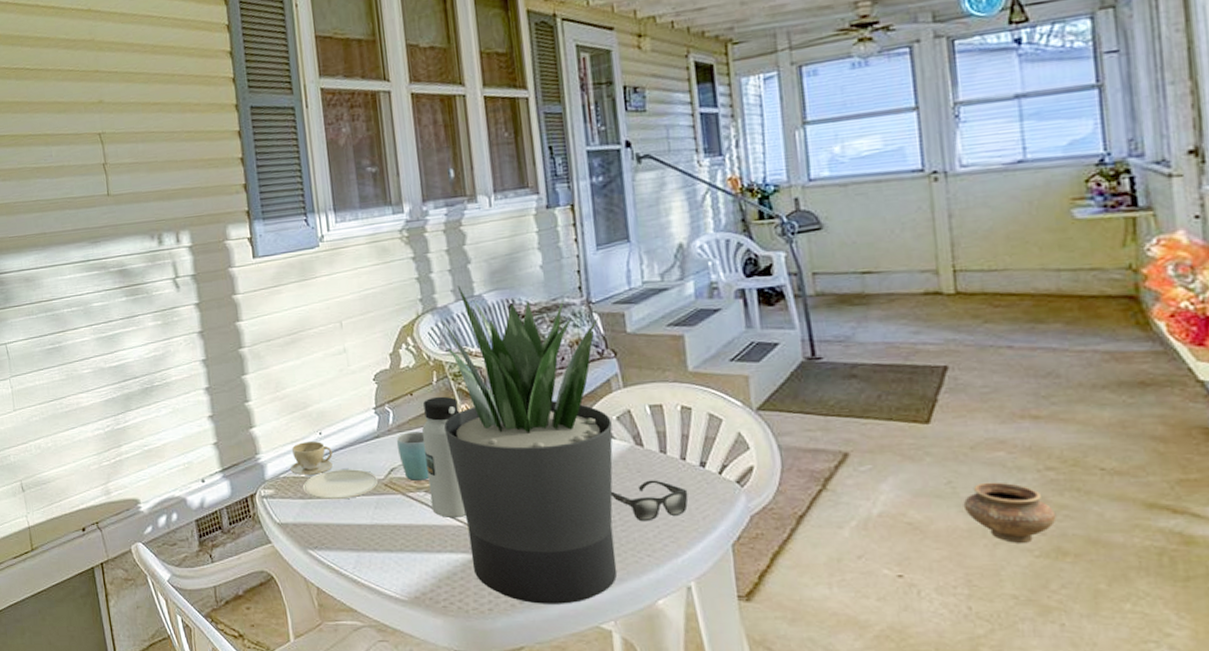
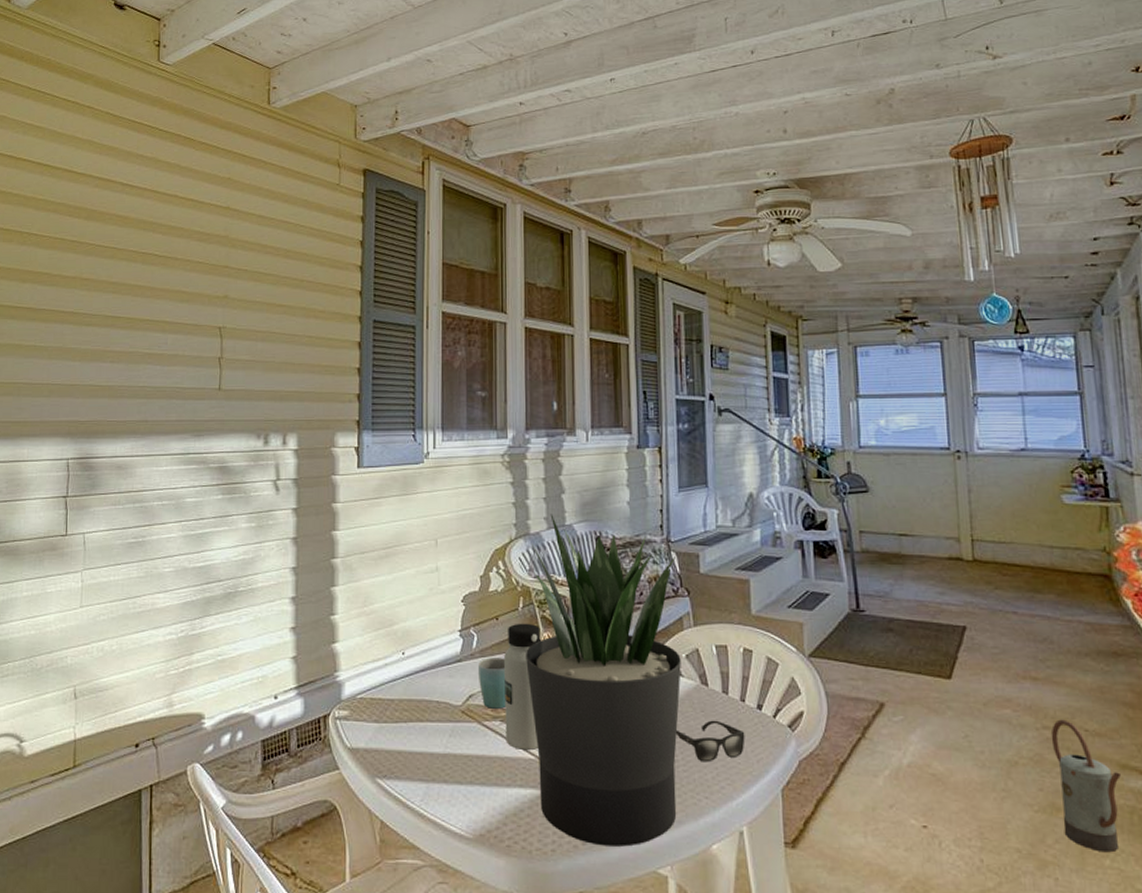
teacup: present [290,441,333,475] -> none [368,662,413,697]
plate: present [303,469,379,500] -> none [380,693,456,726]
decorative pot: present [963,482,1057,543] -> none [977,738,1051,798]
watering can: none [1056,459,1148,597] -> present [1051,719,1122,853]

